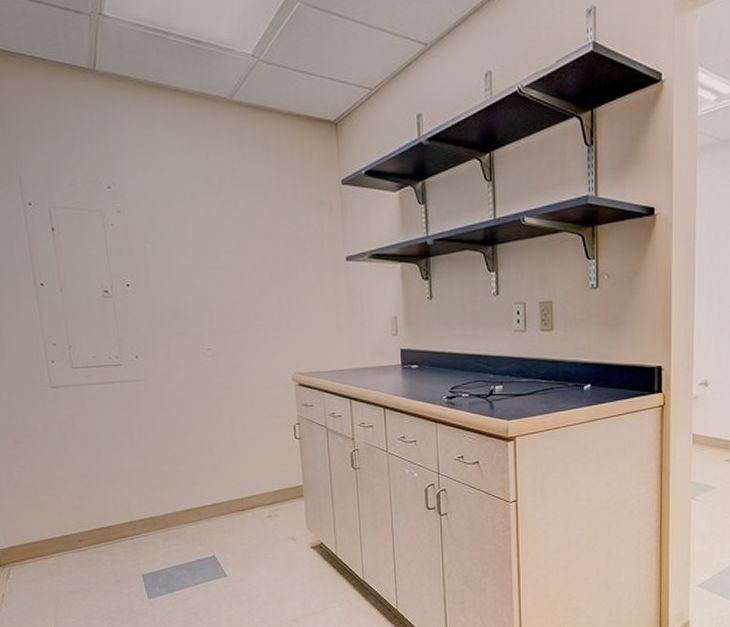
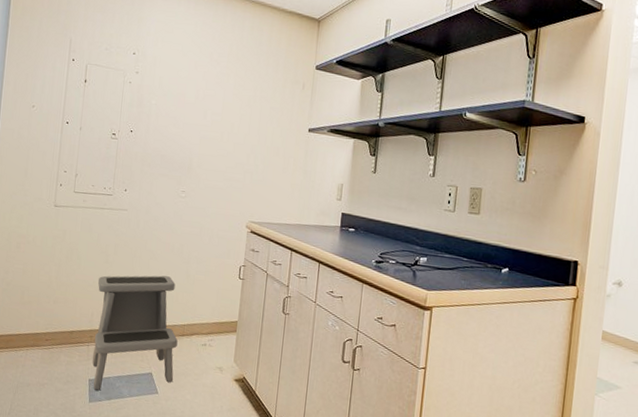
step stool: none [127,448,242,585] -> present [92,275,178,391]

